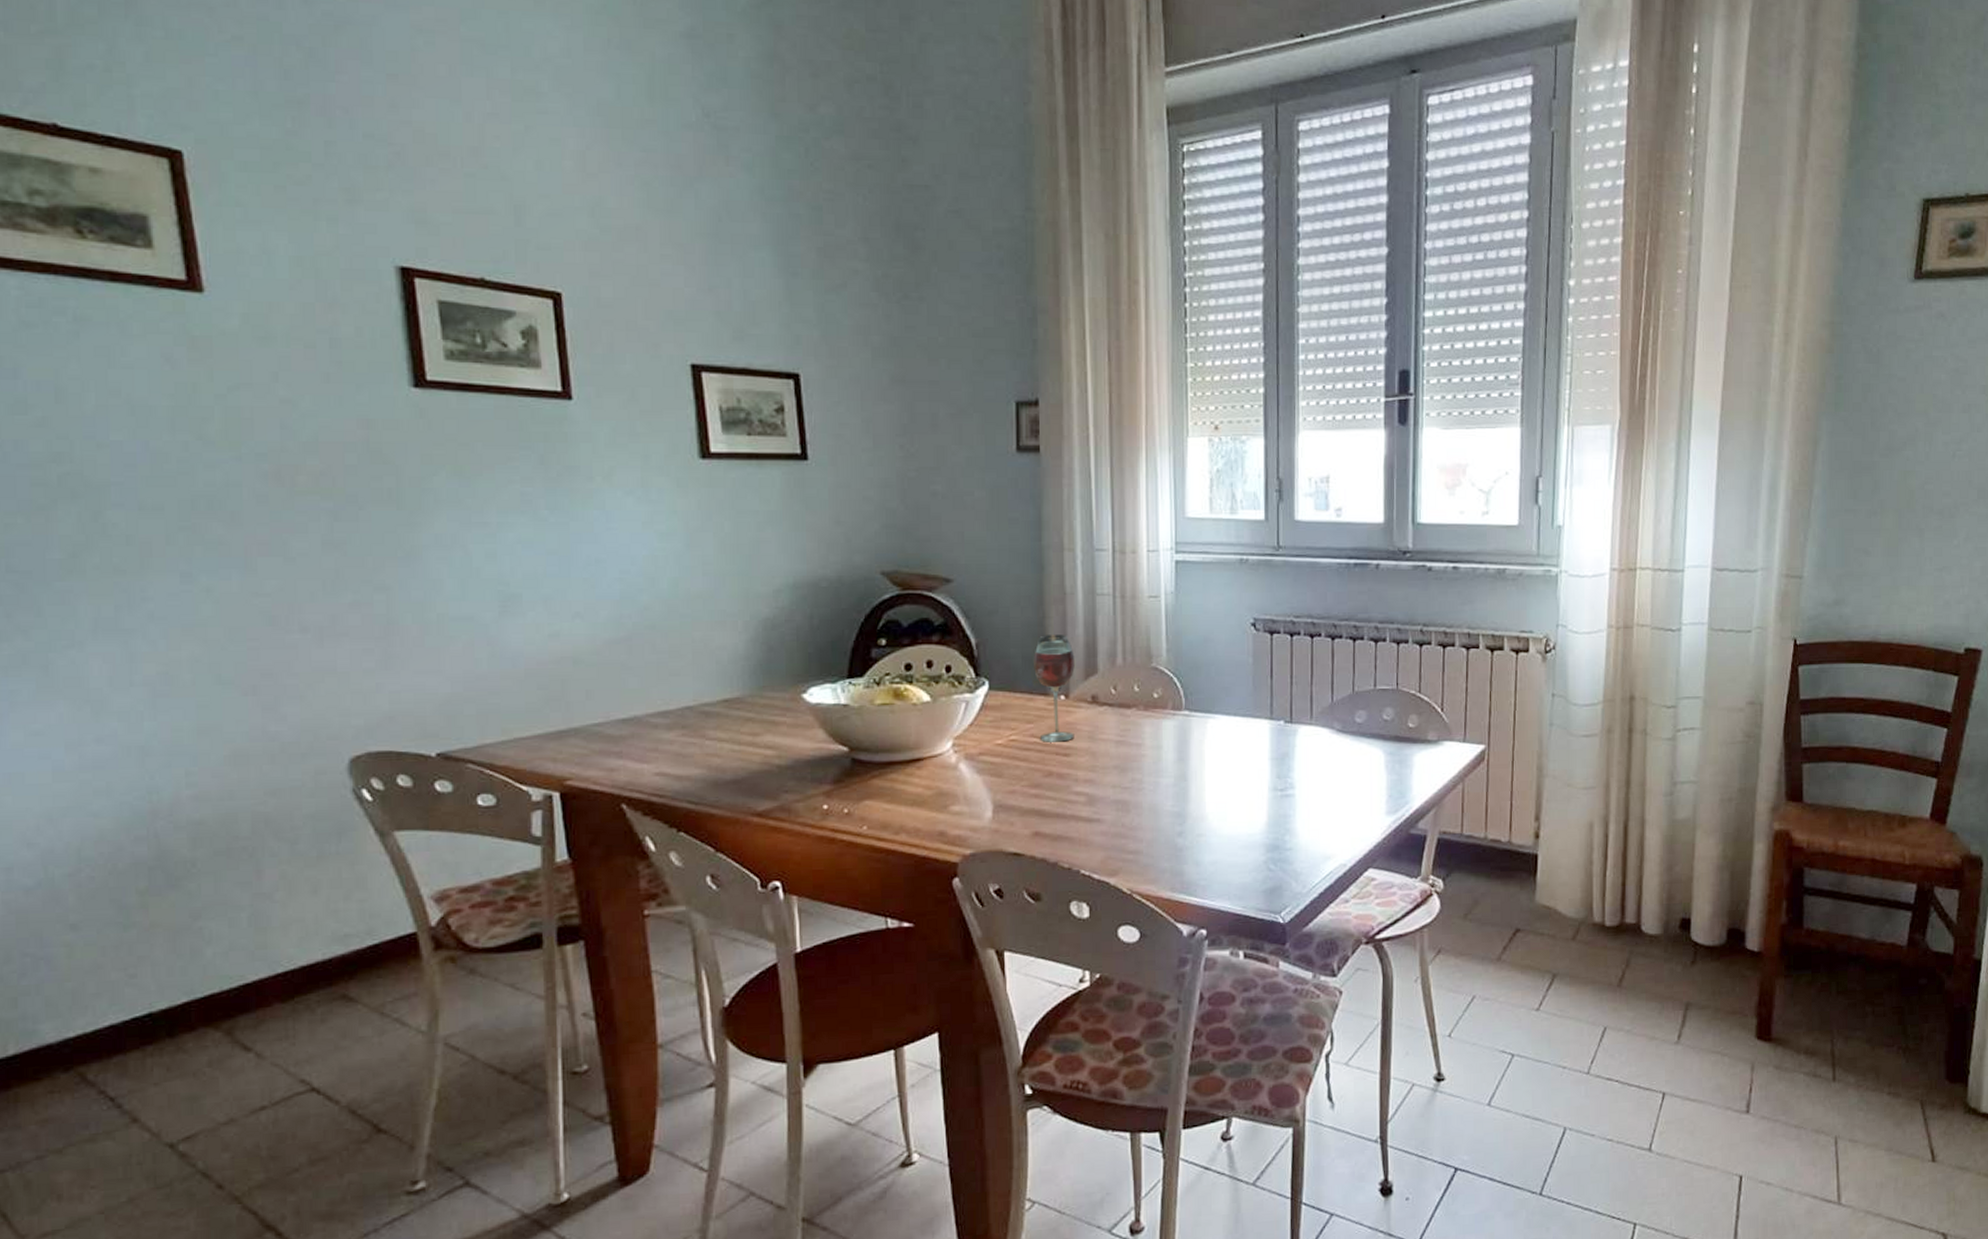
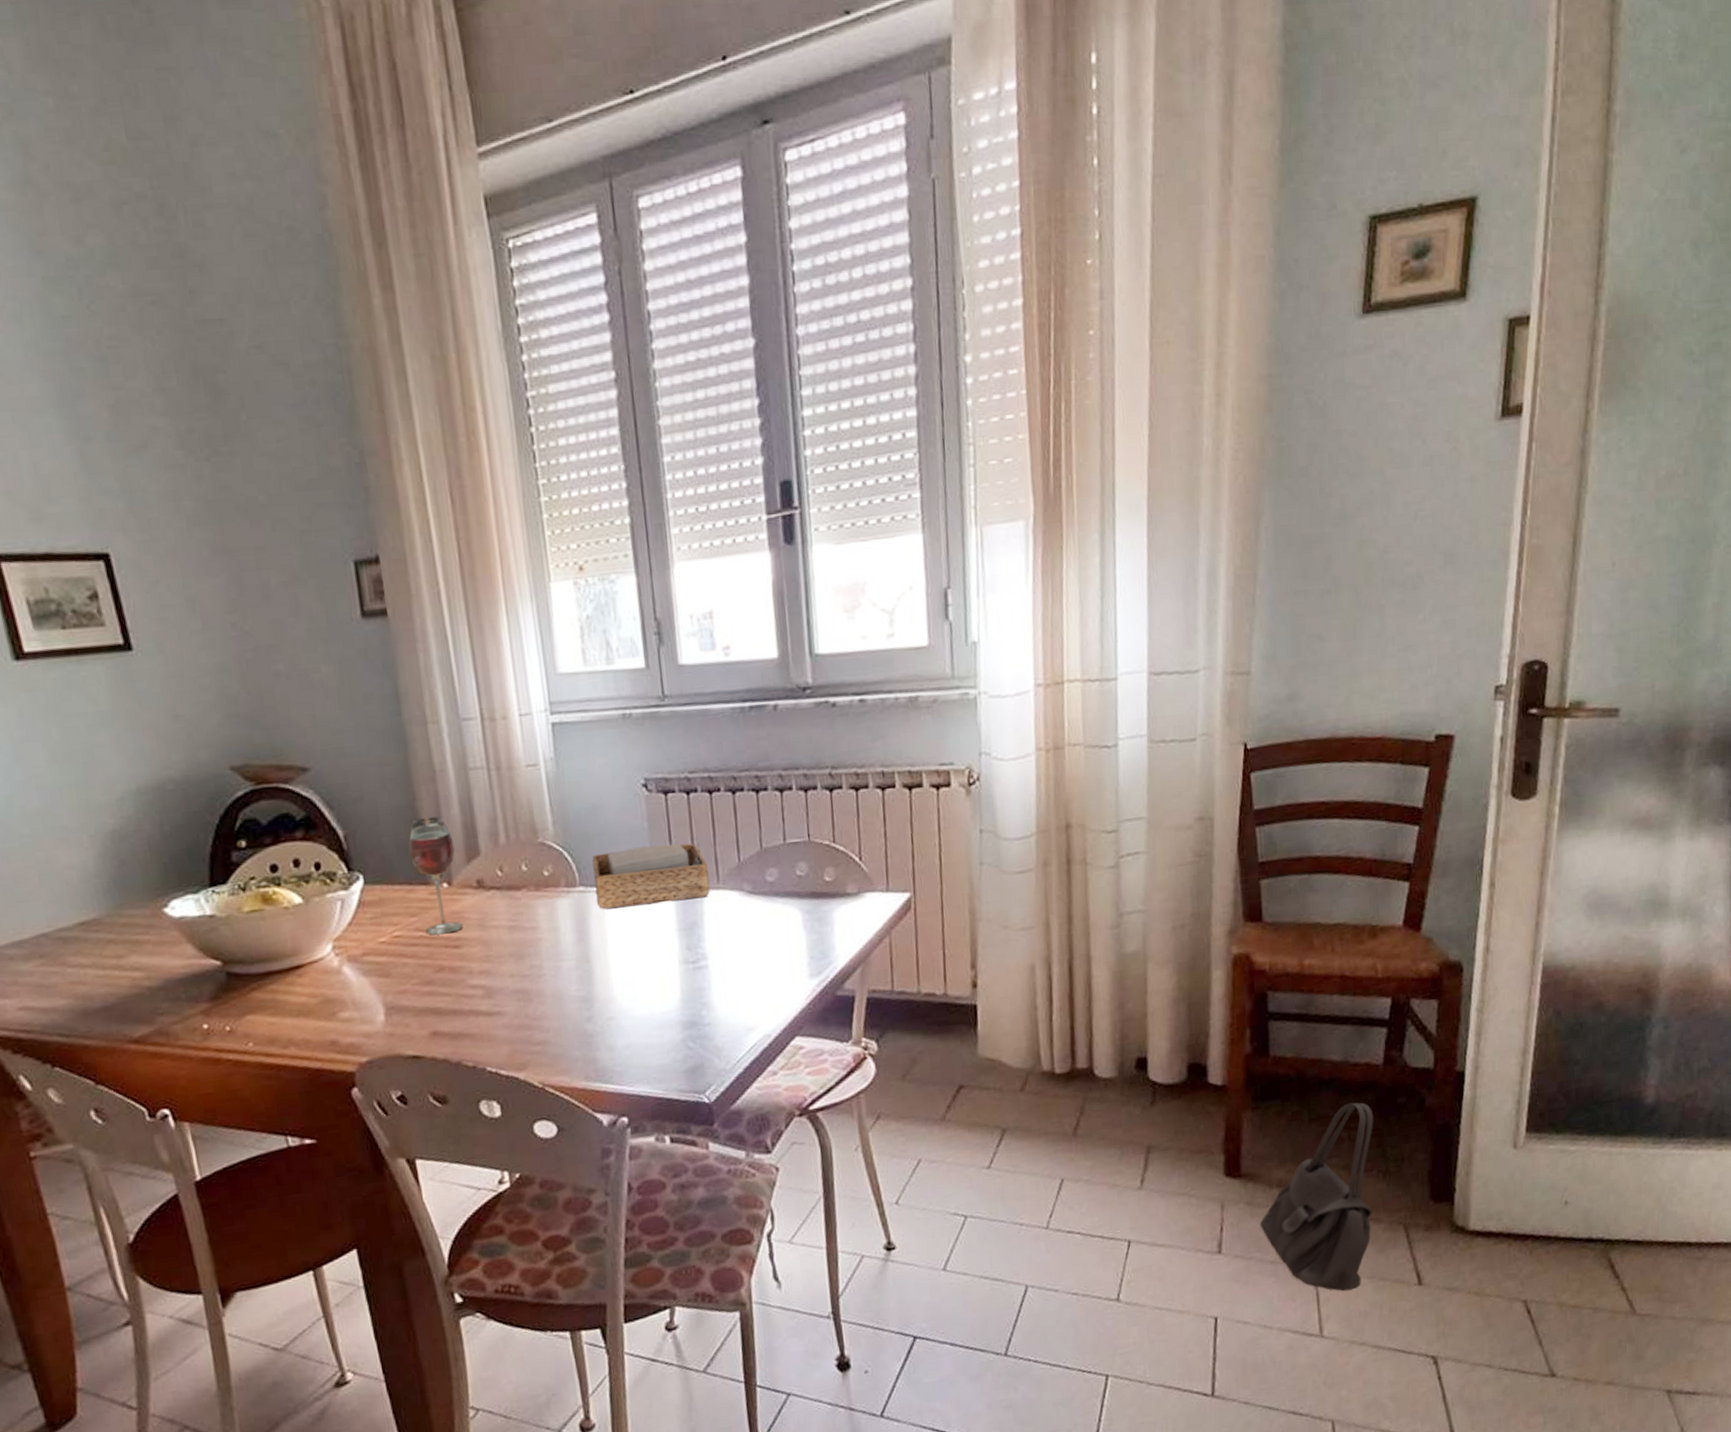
napkin holder: none [1198,679,1303,734] -> present [592,843,710,909]
handbag: none [1786,979,1897,1162] -> present [1259,1102,1374,1292]

